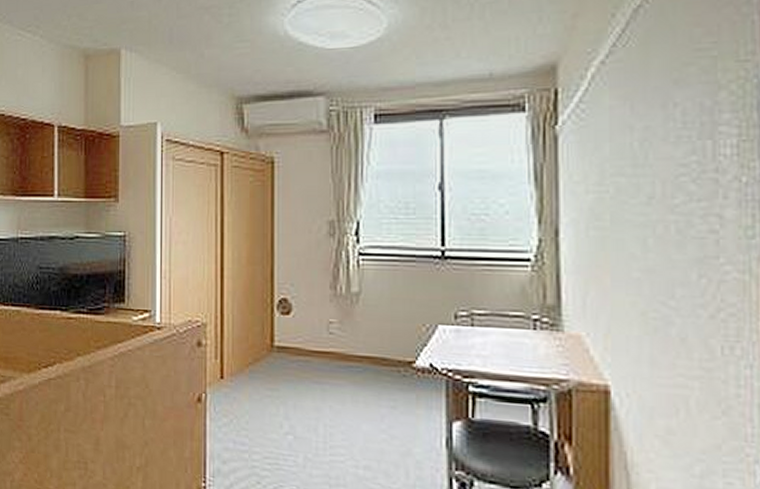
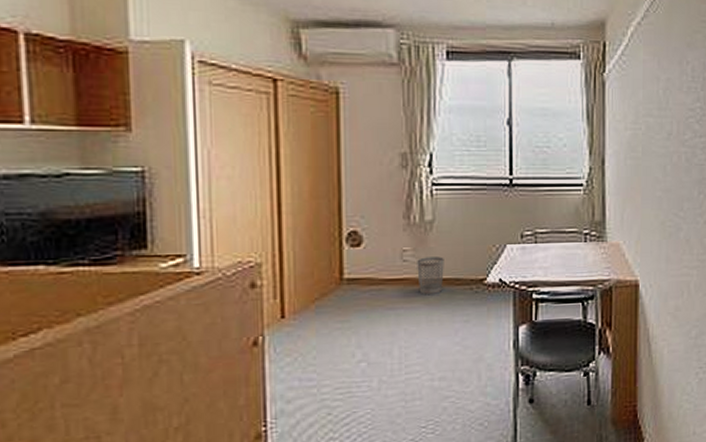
wastebasket: none [343,331,370,372] -> present [417,256,444,294]

